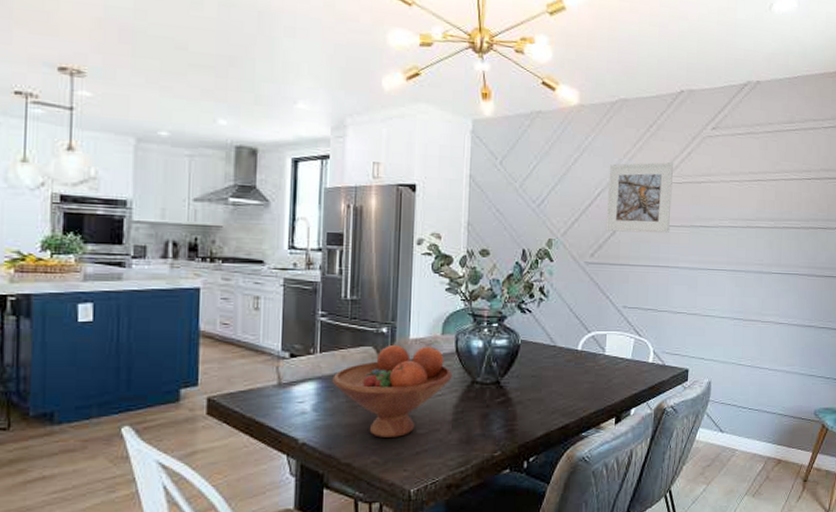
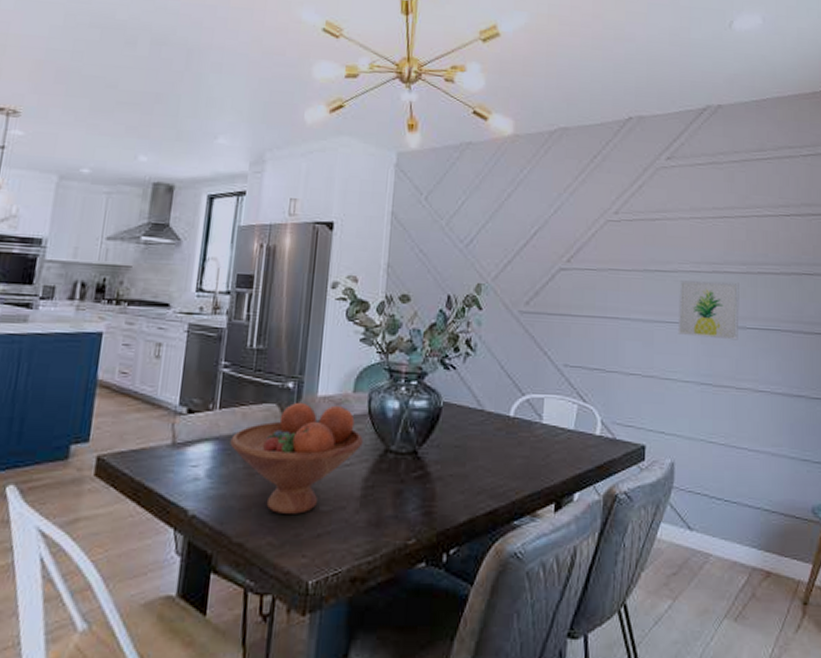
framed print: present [605,162,674,234] -> none [543,197,623,279]
wall art: none [717,234,768,283] -> present [677,280,739,340]

